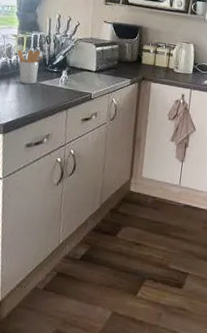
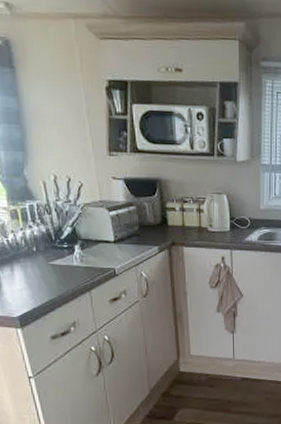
utensil holder: present [17,49,43,84] -> none [13,224,47,266]

